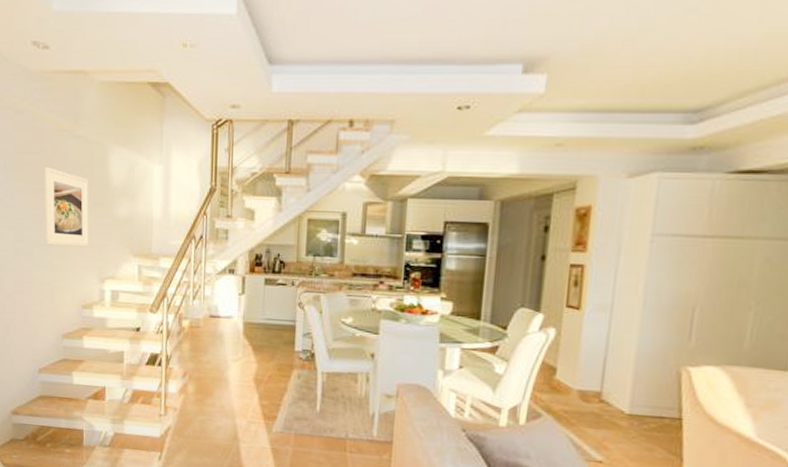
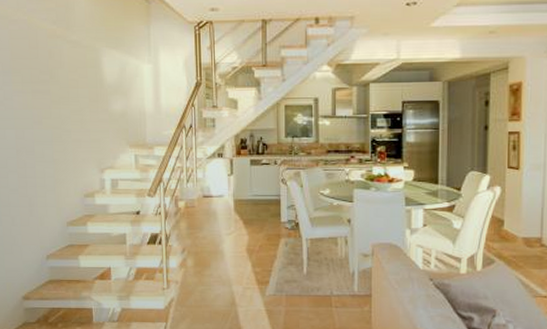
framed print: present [44,167,89,247] -> none [41,70,87,142]

